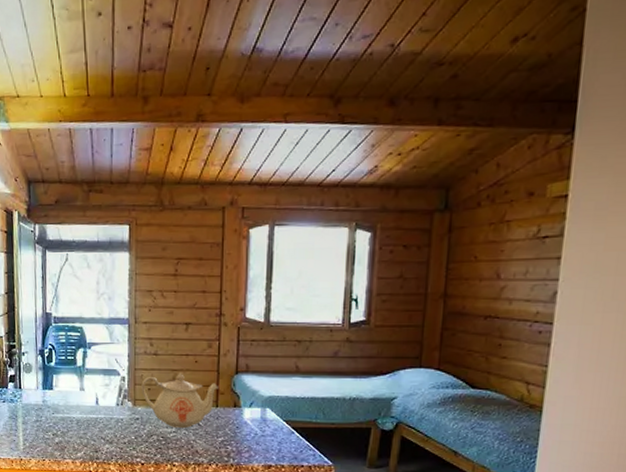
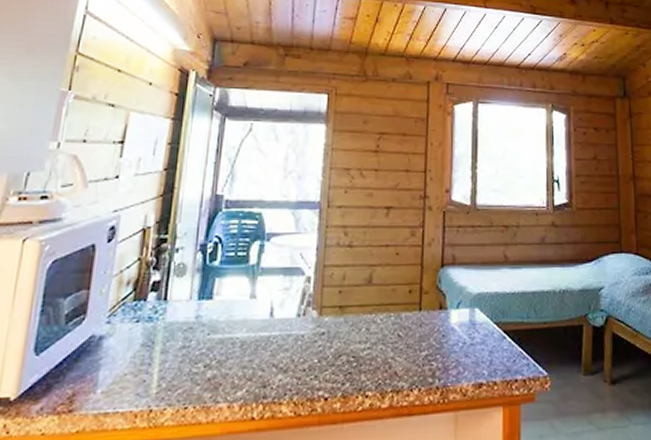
teapot: present [141,372,218,428] -> none [330,268,422,342]

